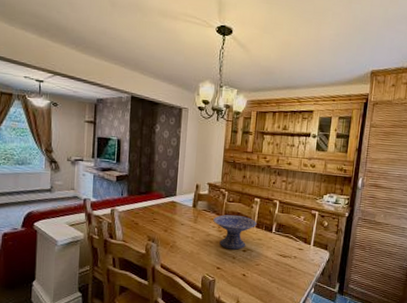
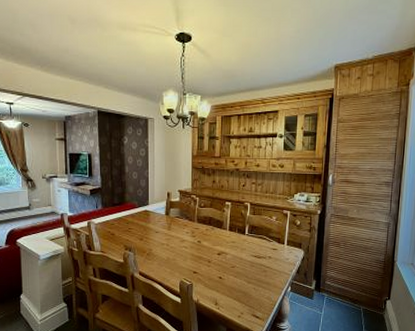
decorative bowl: present [213,215,257,250] -> none [186,220,230,254]

